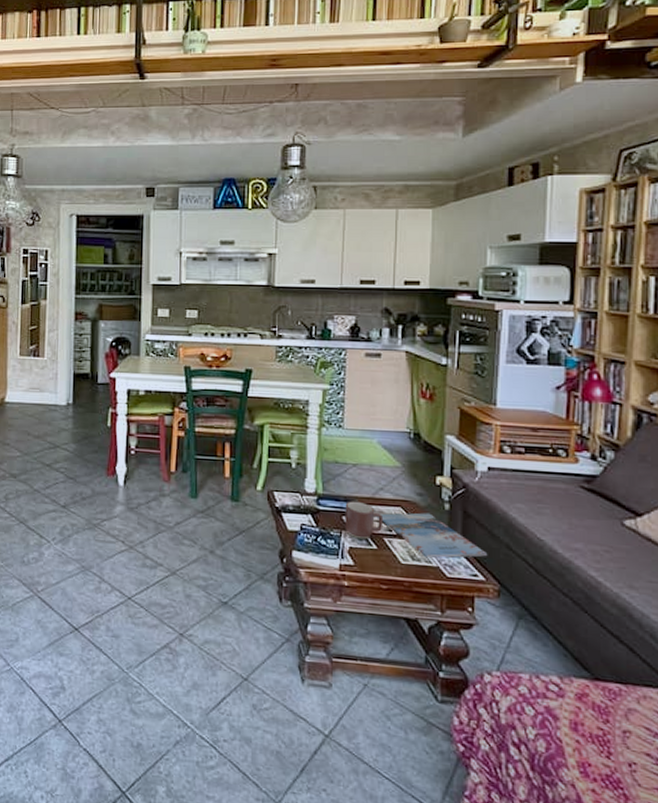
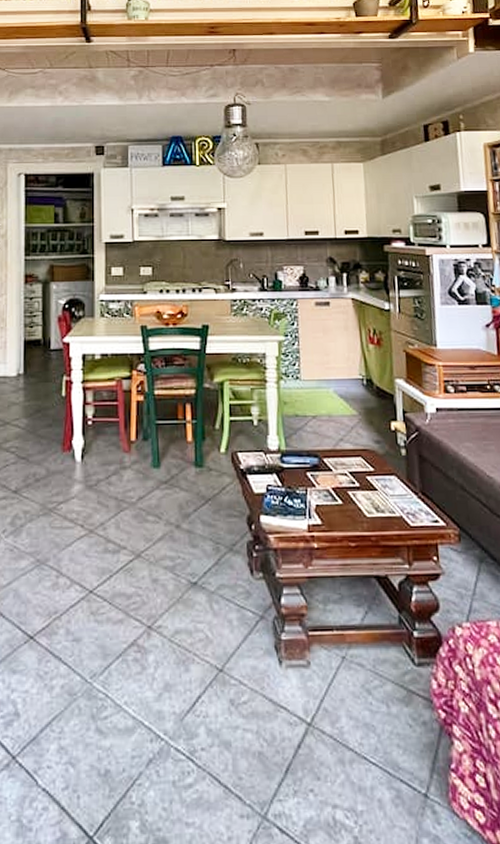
mug: present [345,501,384,540] -> none [308,455,346,495]
magazine: present [378,512,488,559] -> none [340,460,445,509]

